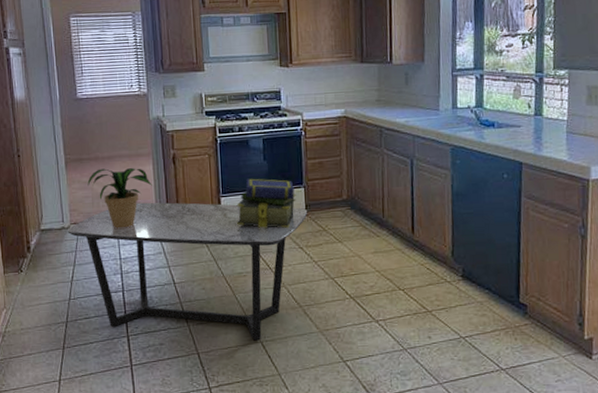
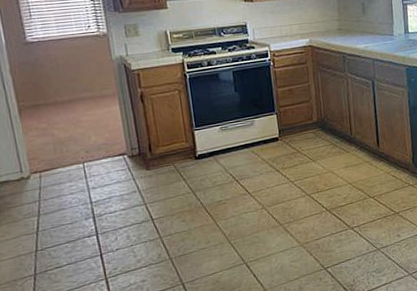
coffee table: present [67,202,308,341] -> none [26,133,282,272]
potted plant: present [87,168,152,230] -> none [46,109,121,173]
stack of books: present [236,178,297,228] -> none [211,108,270,156]

